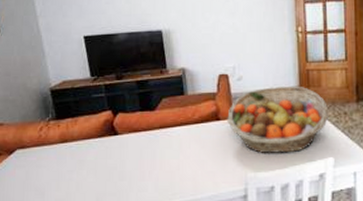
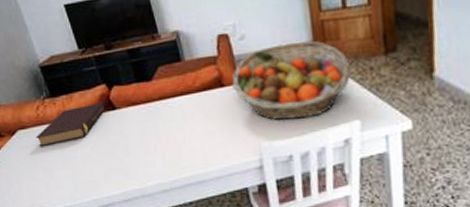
book: none [34,128,107,168] -> present [36,103,105,147]

